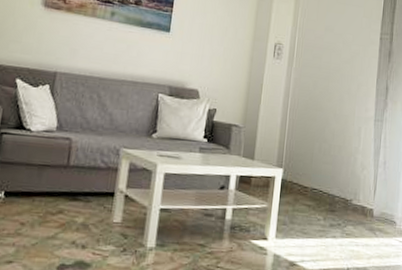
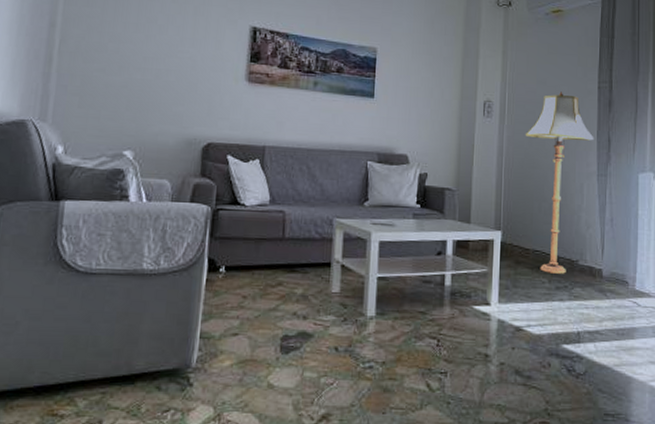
floor lamp: none [311,39,374,212] -> present [525,91,594,274]

